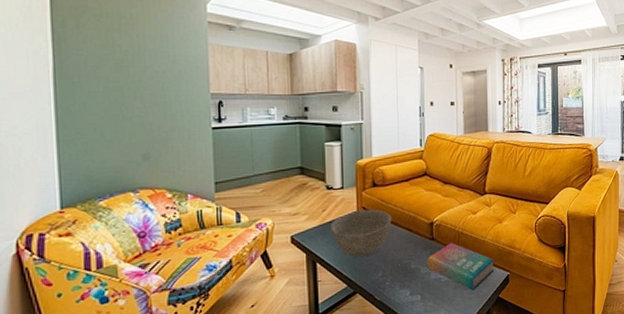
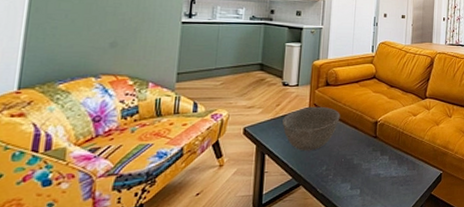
book: present [428,242,495,291] -> none [369,141,430,187]

